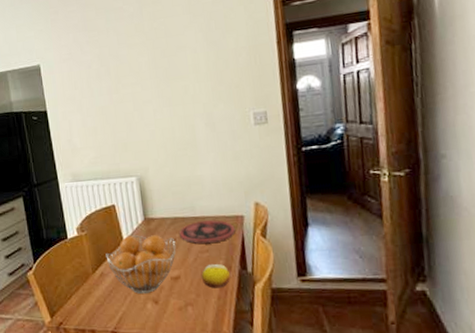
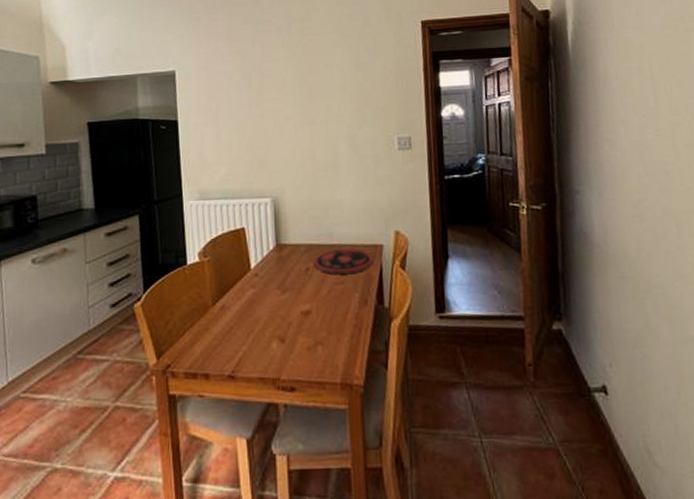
fruit basket: present [106,235,176,295] -> none [229,263,309,332]
fruit: present [201,263,231,288] -> none [334,296,366,325]

